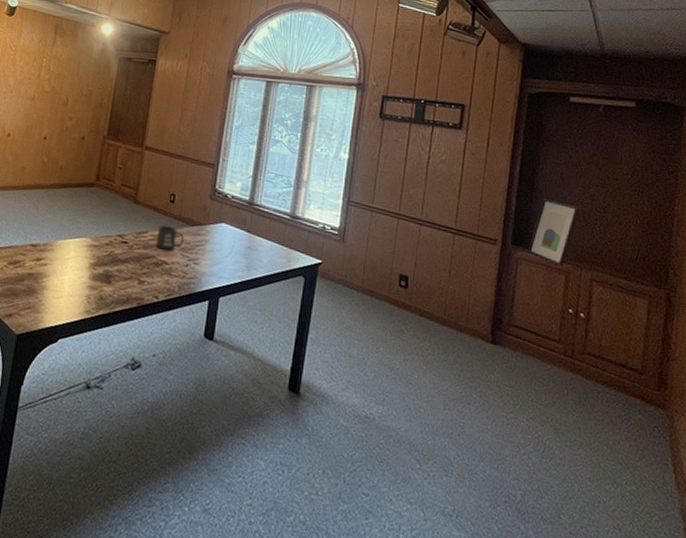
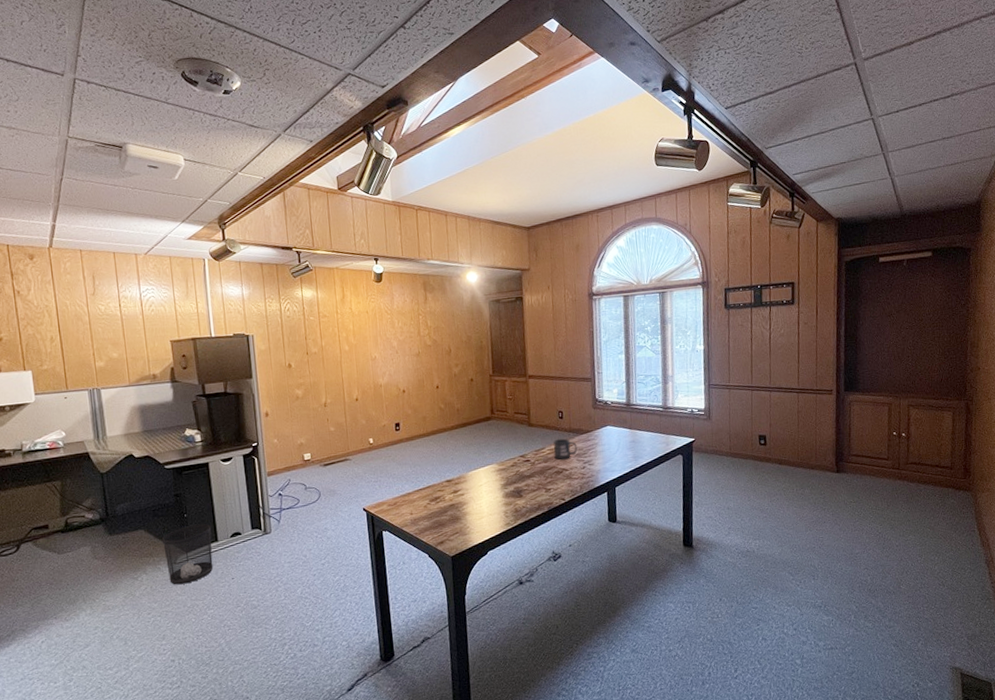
picture frame: present [527,199,580,266] -> none [857,348,895,400]

